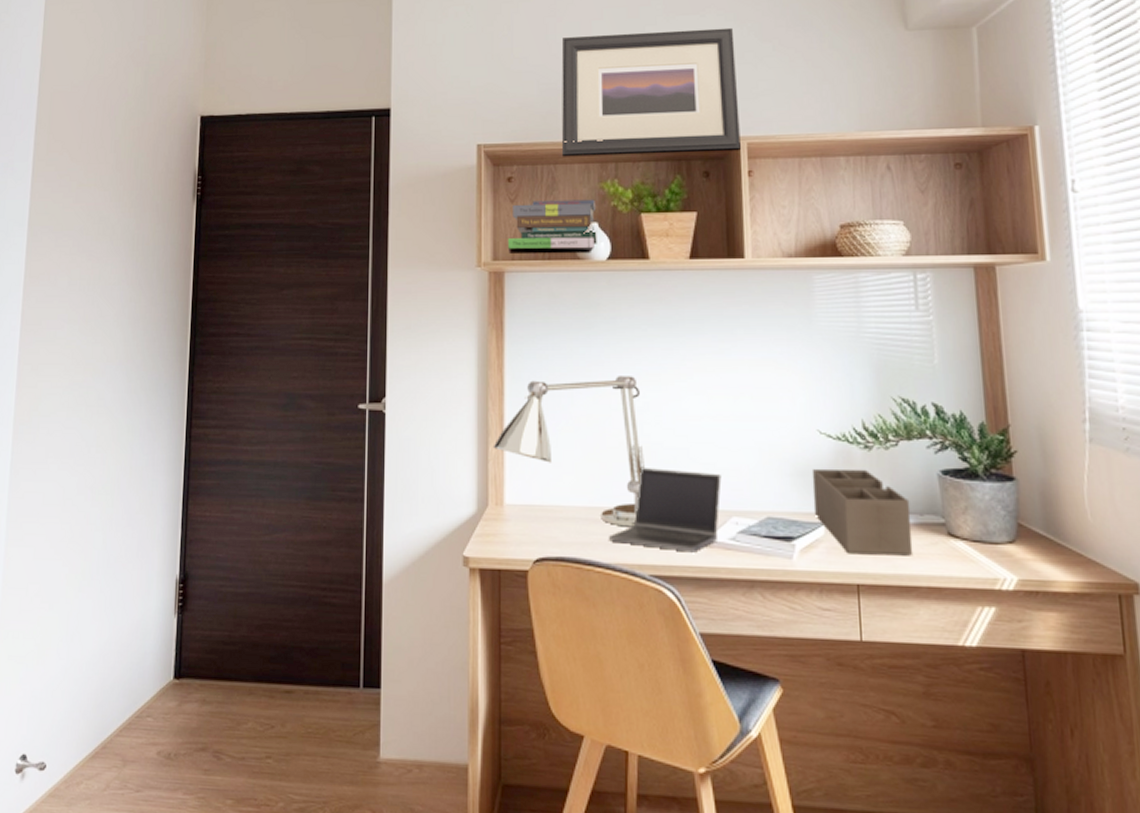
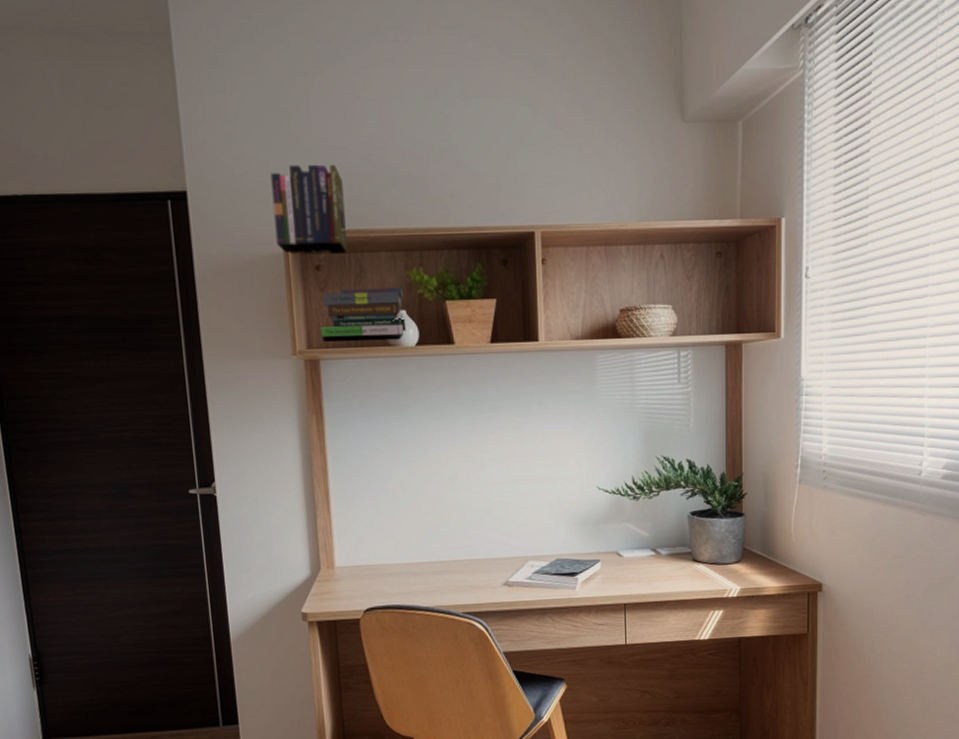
books: none [470,81,541,167] -> present [270,164,348,255]
desk lamp: present [493,376,645,527] -> none [321,450,456,577]
picture frame: present [561,27,741,157] -> none [361,113,535,245]
laptop computer: present [609,468,722,553] -> none [428,527,520,592]
desk organizer: present [811,468,914,556] -> none [592,515,667,582]

